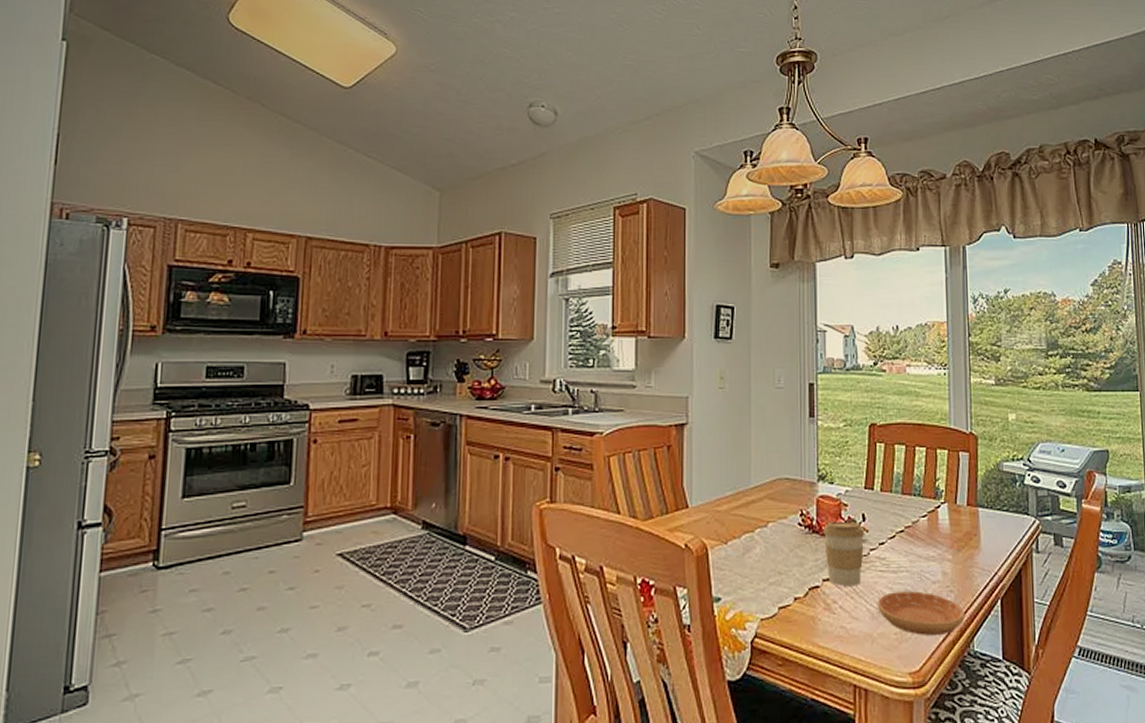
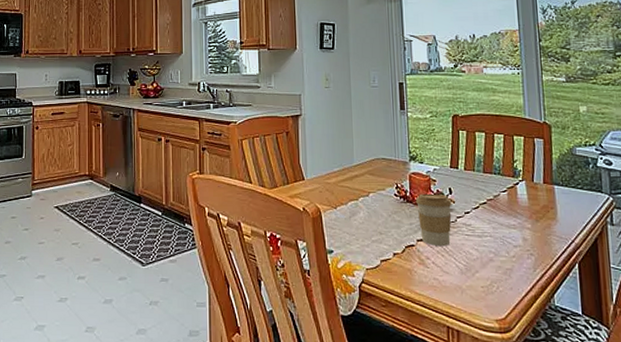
saucer: present [877,591,965,635] -> none [465,253,545,290]

